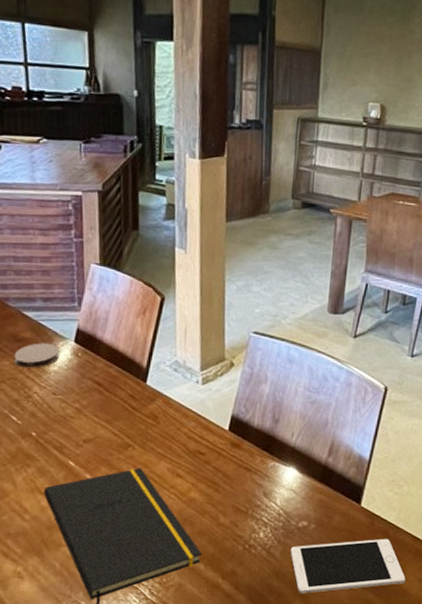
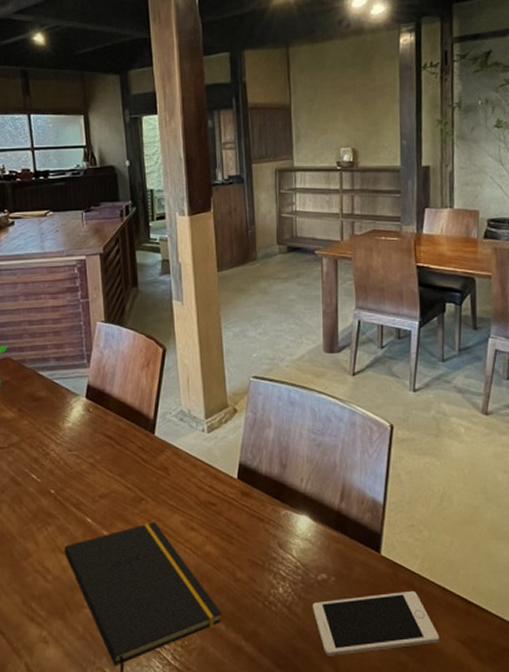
coaster: present [14,343,60,368] -> none [32,401,72,426]

